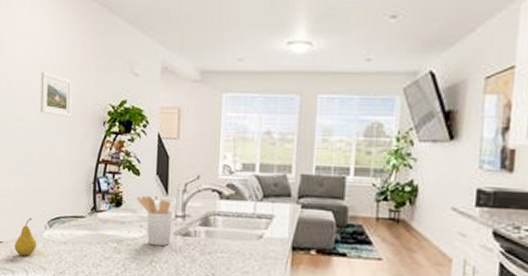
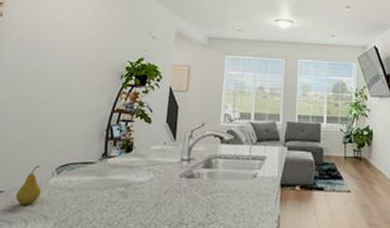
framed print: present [40,72,72,117] -> none [62,31,95,71]
utensil holder: present [136,196,173,247] -> none [146,142,179,189]

